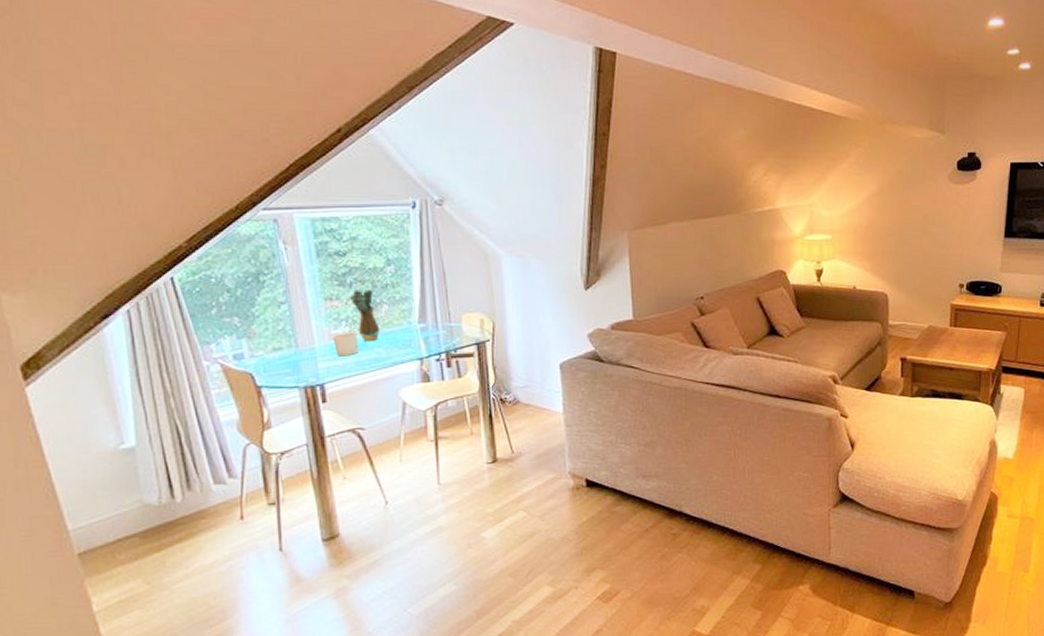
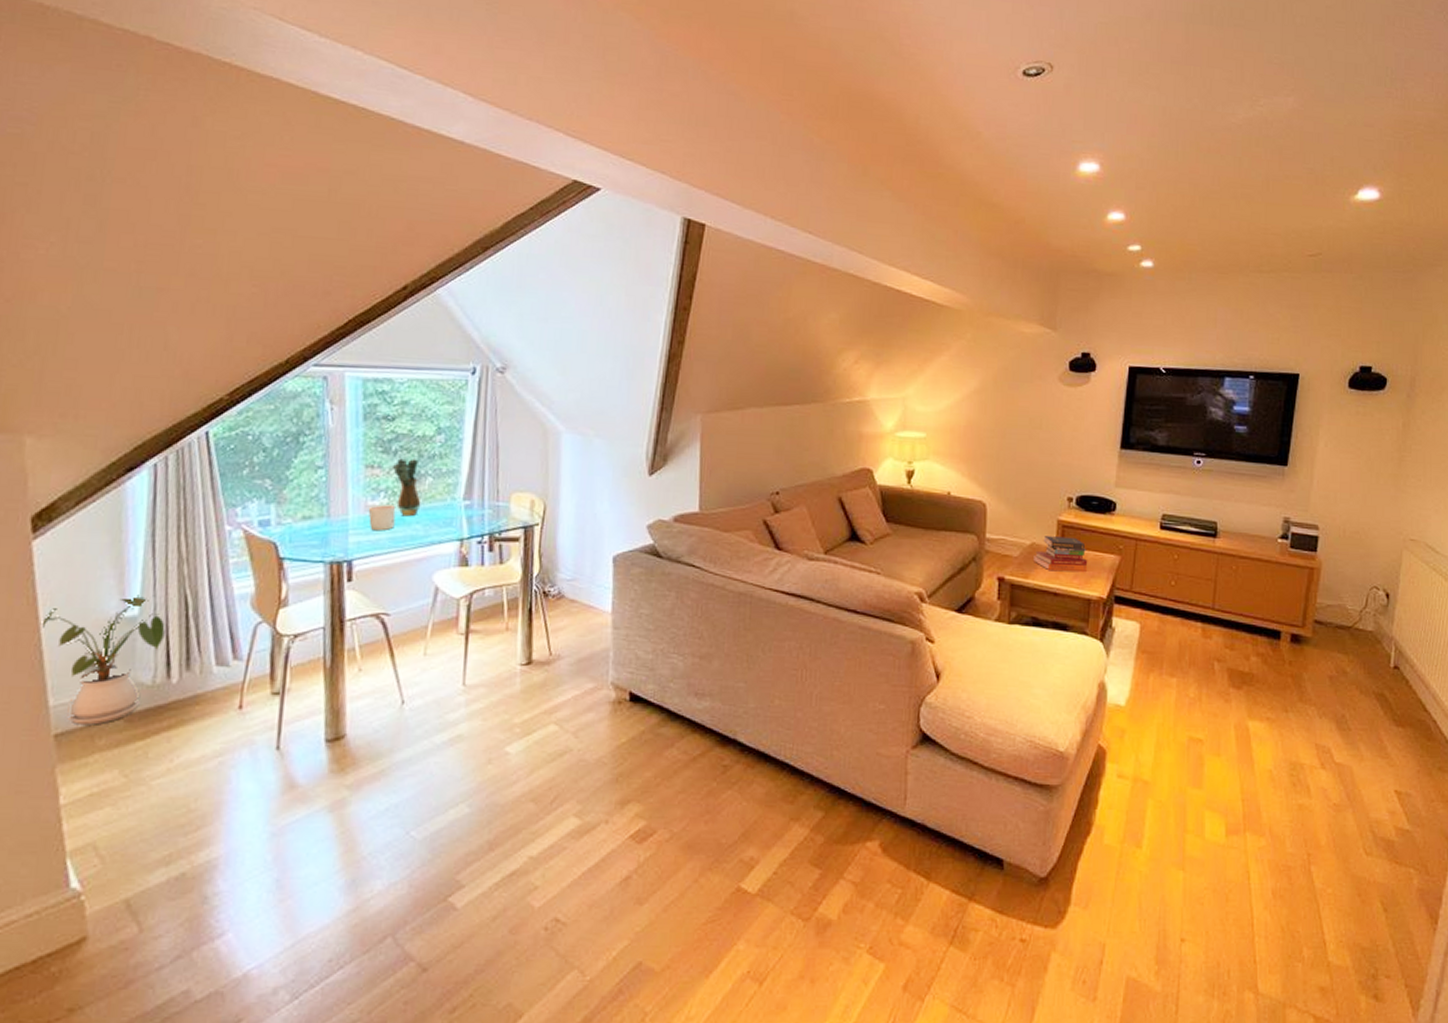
house plant: none [46,428,163,544] -> present [39,595,165,725]
books: none [931,318,979,348] -> present [1034,536,1088,571]

